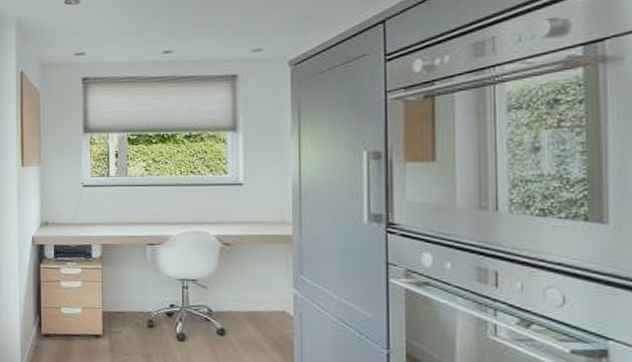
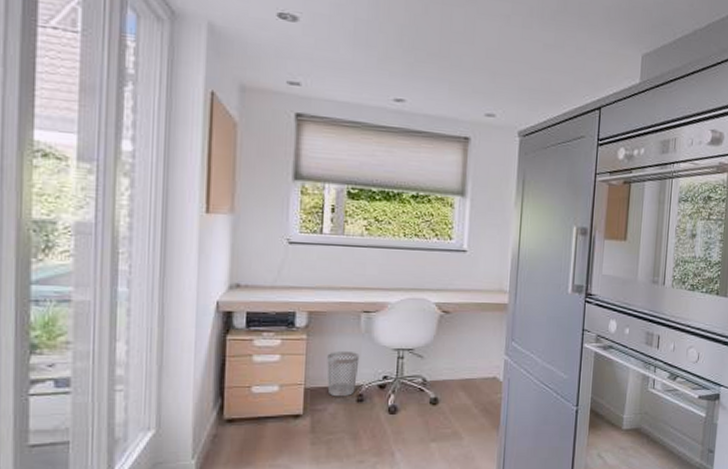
wastebasket: none [120,279,148,322] -> present [327,350,360,397]

